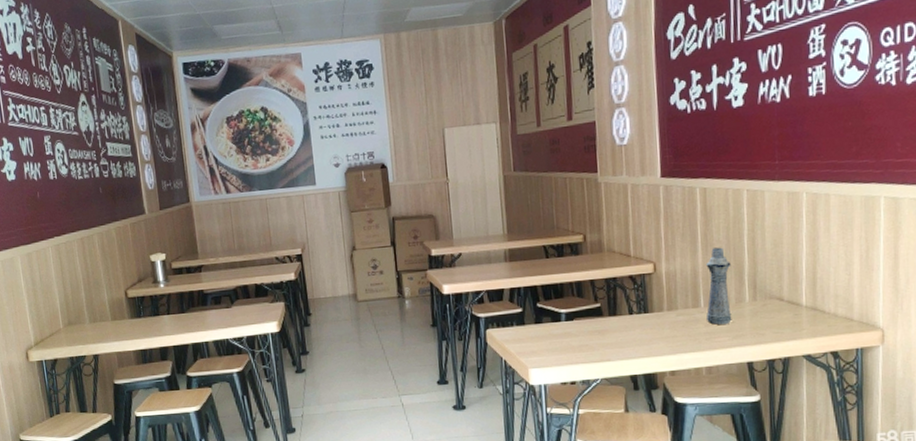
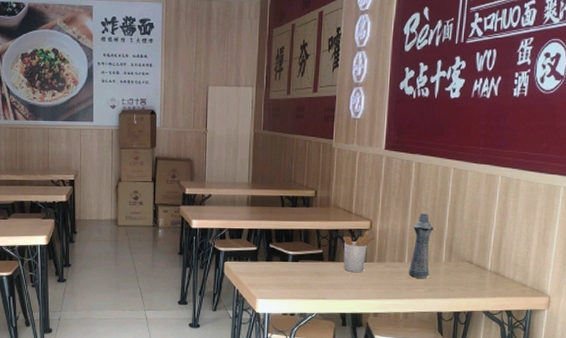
utensil holder: none [622,276,661,326] -> present [342,231,375,272]

